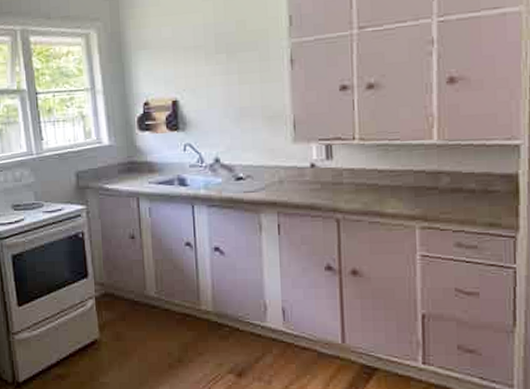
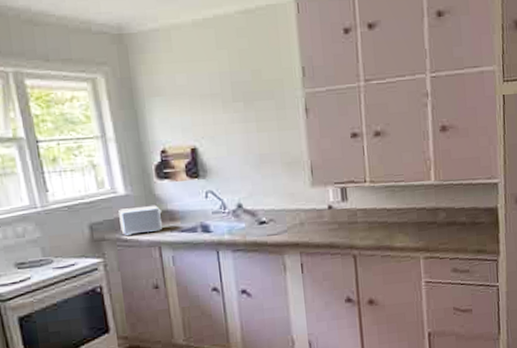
toaster: none [102,156,142,184] -> present [119,205,163,235]

